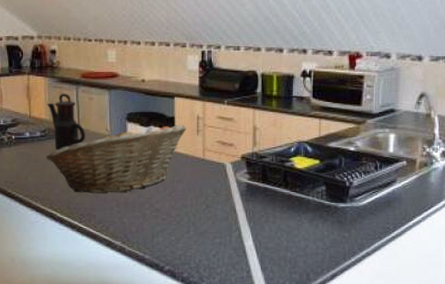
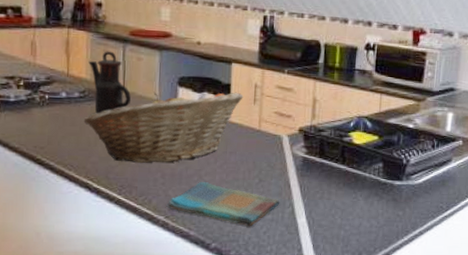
dish towel: none [122,208,227,250] -> present [166,181,280,227]

